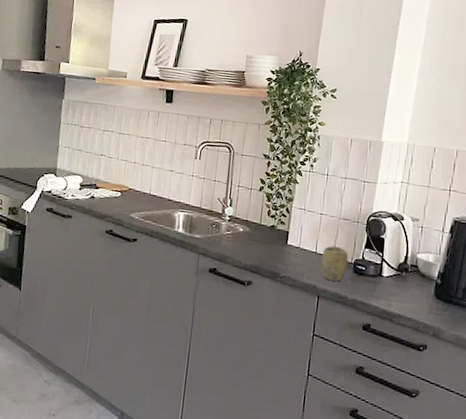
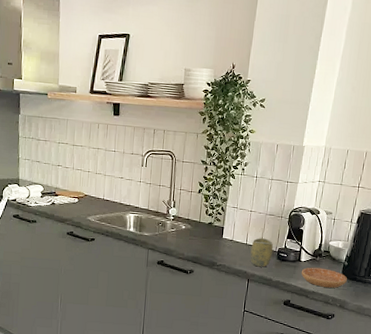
saucer: none [383,284,441,312] -> present [301,267,347,288]

